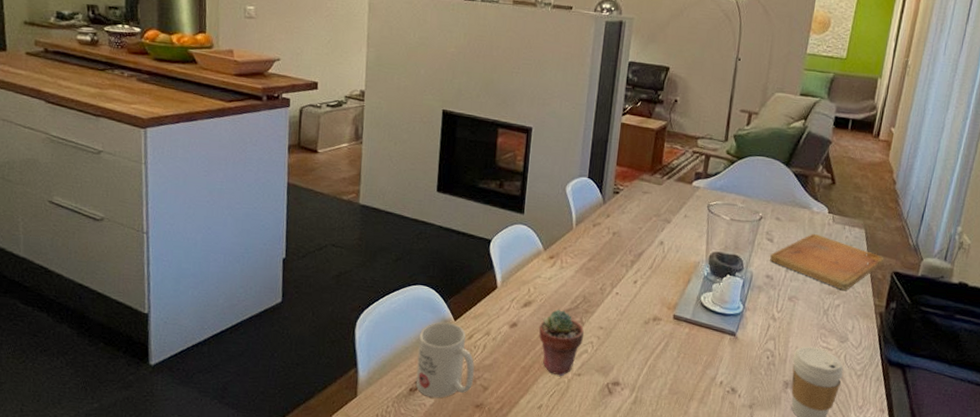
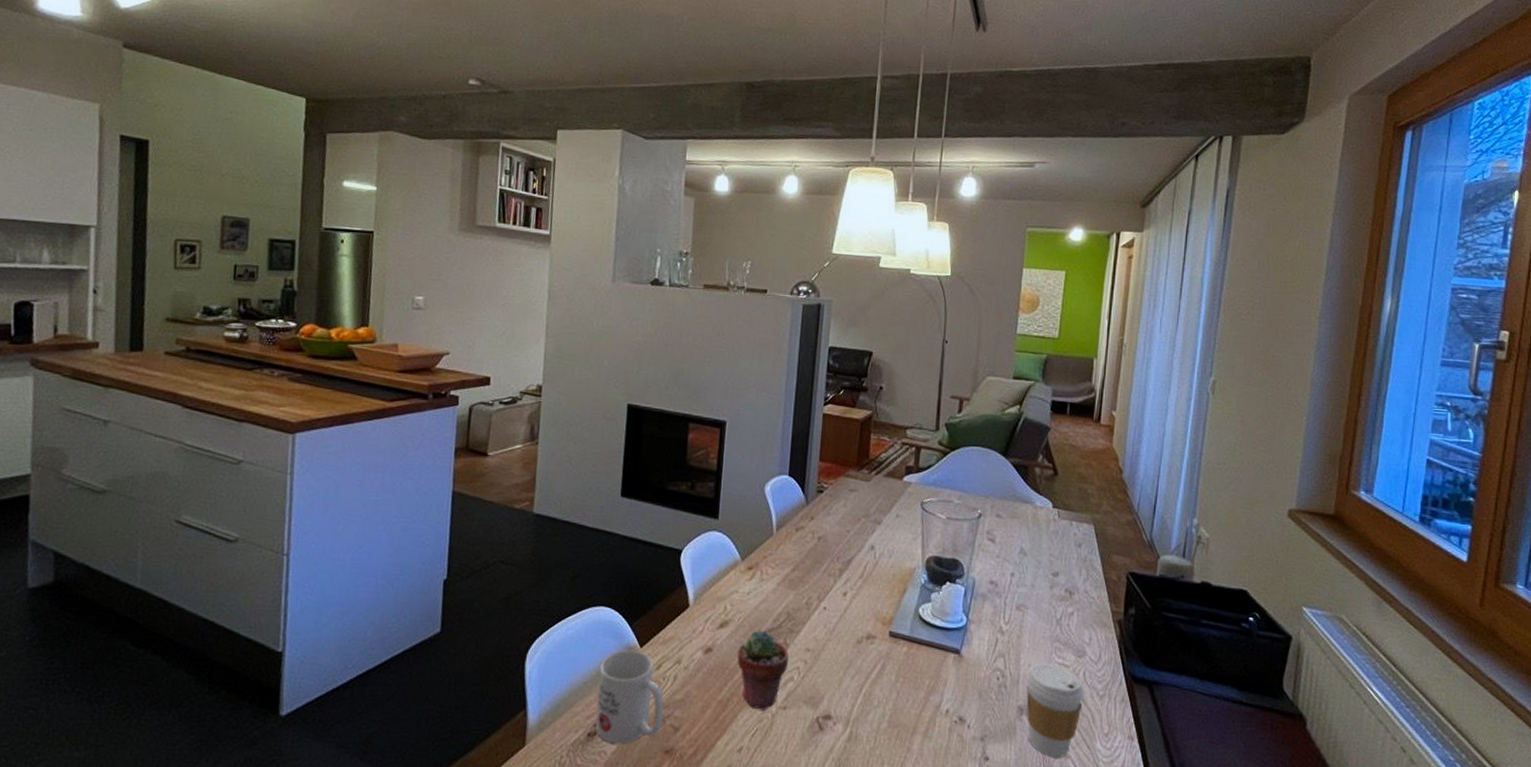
cutting board: present [770,234,884,290] -> none [993,532,1118,596]

